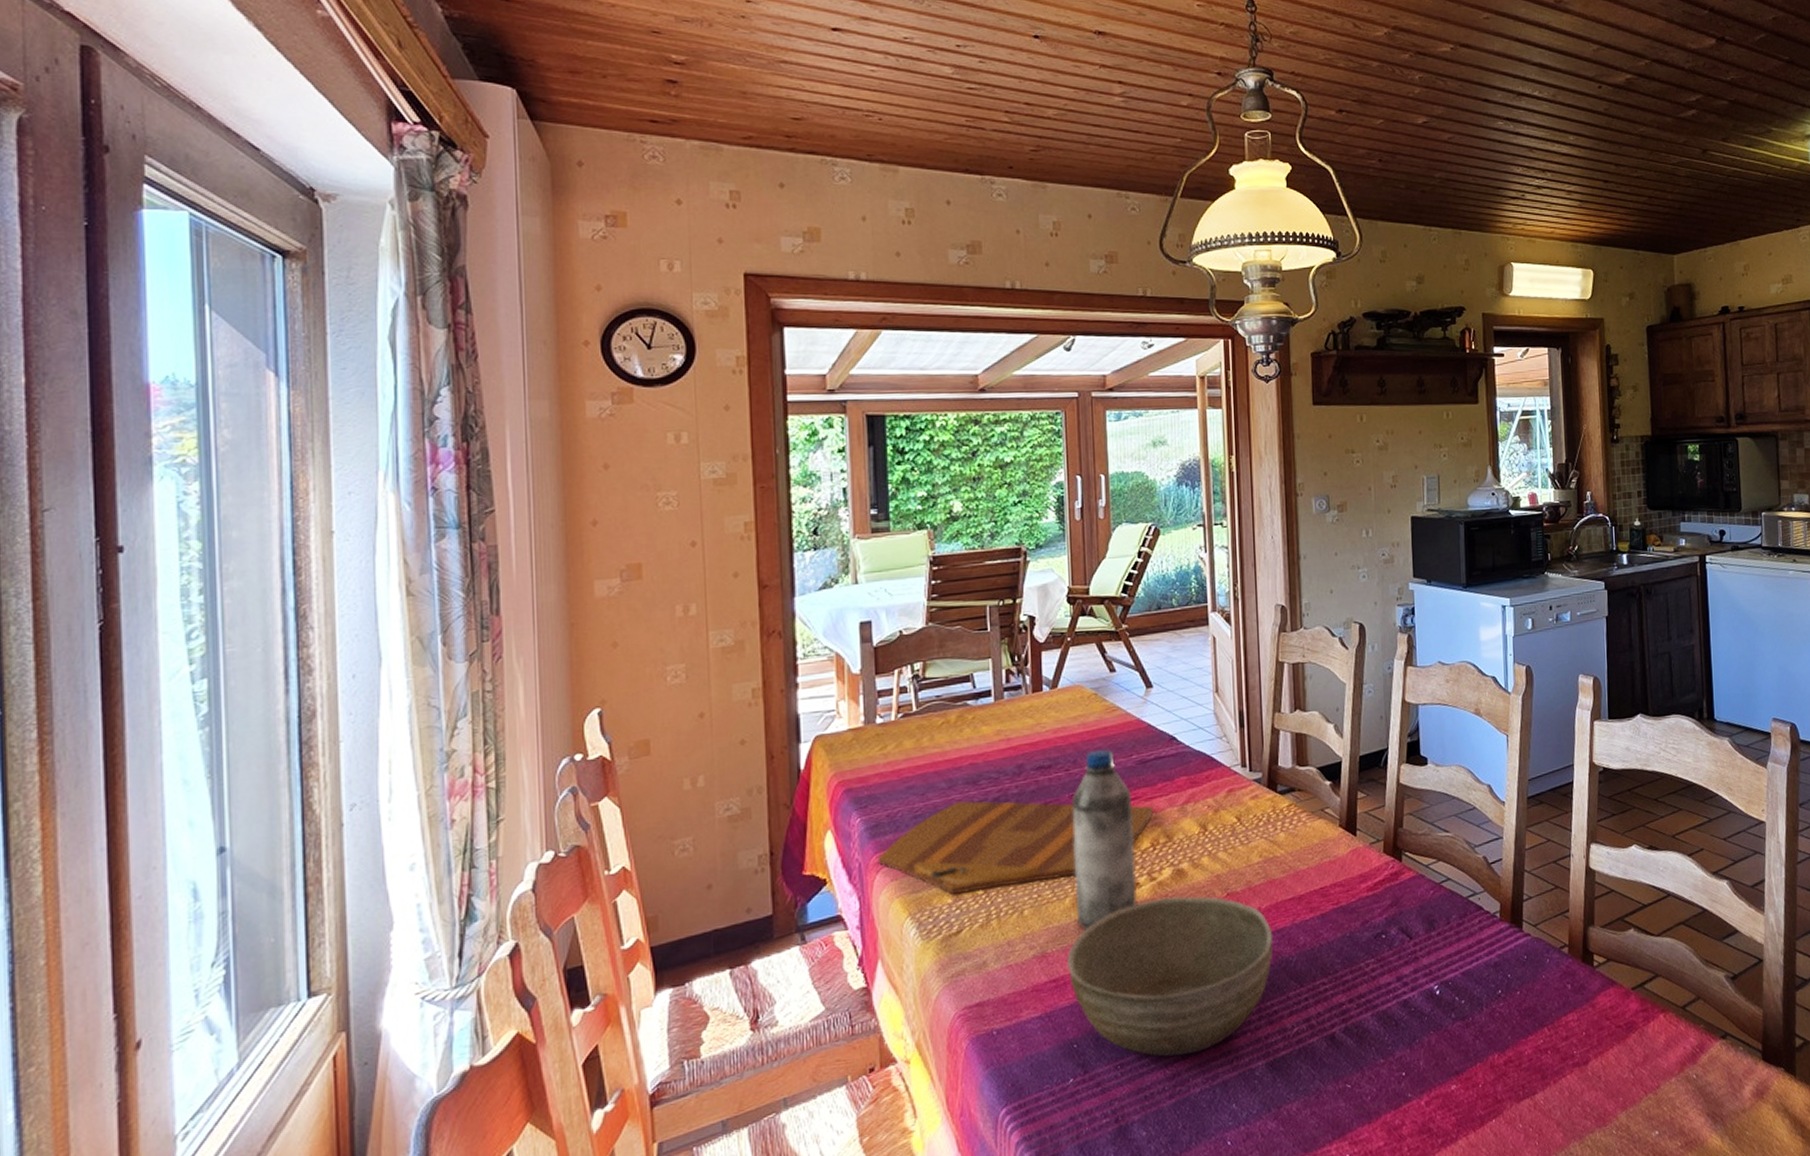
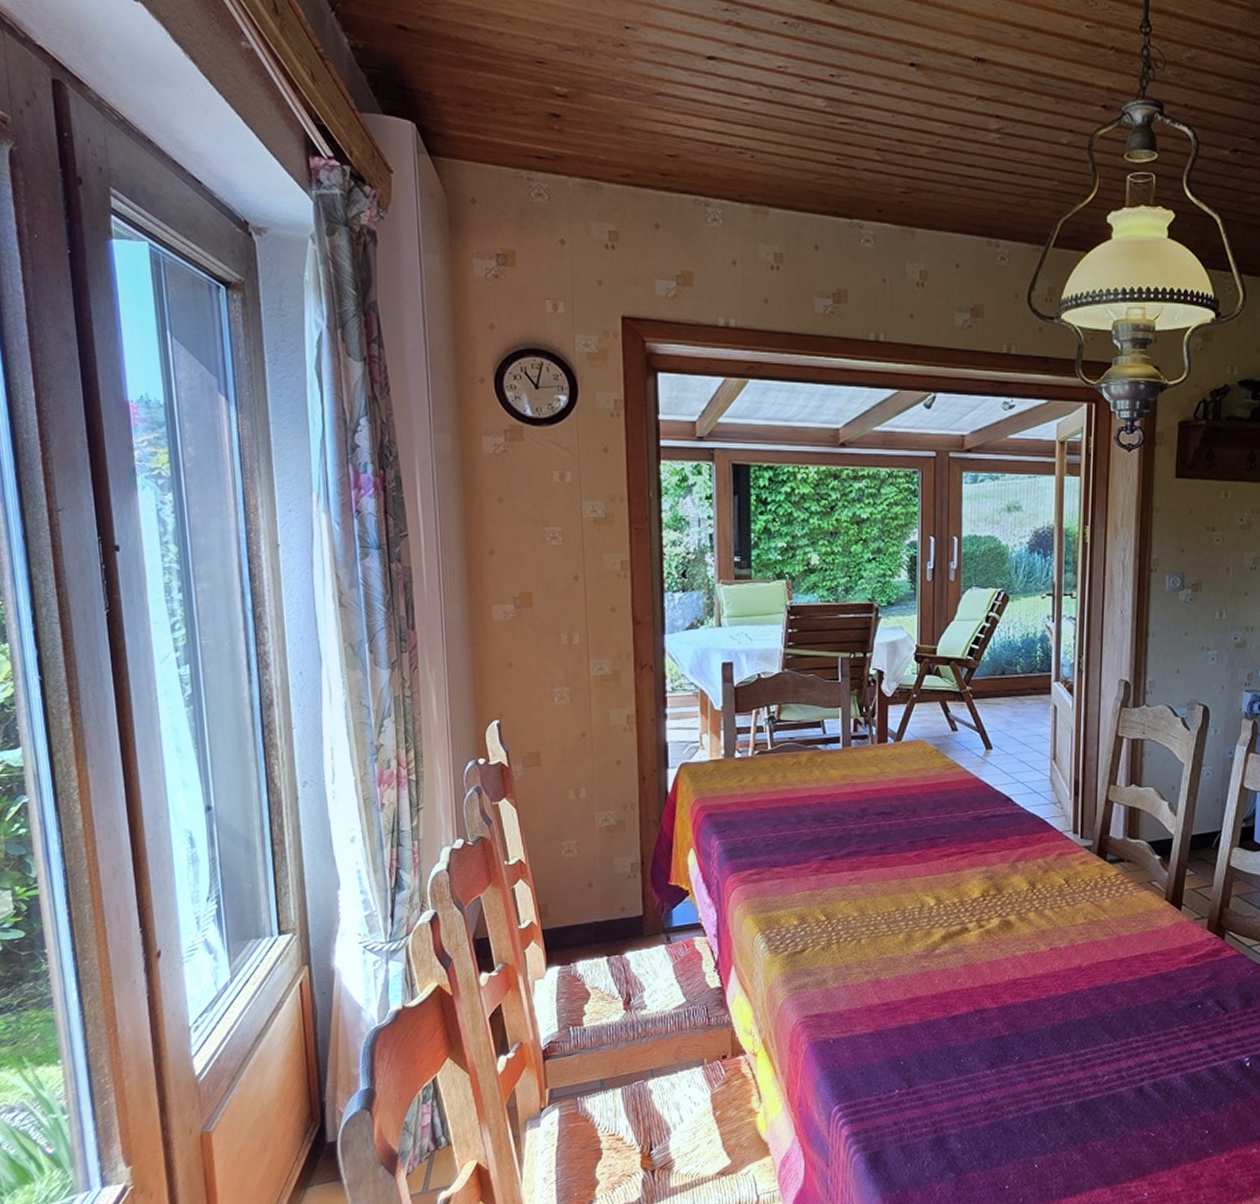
cutting board: present [877,800,1154,896] -> none [733,835,986,919]
bowl: present [1066,895,1274,1058] -> none [897,944,1092,1085]
water bottle: present [1071,749,1137,930] -> none [908,802,966,964]

